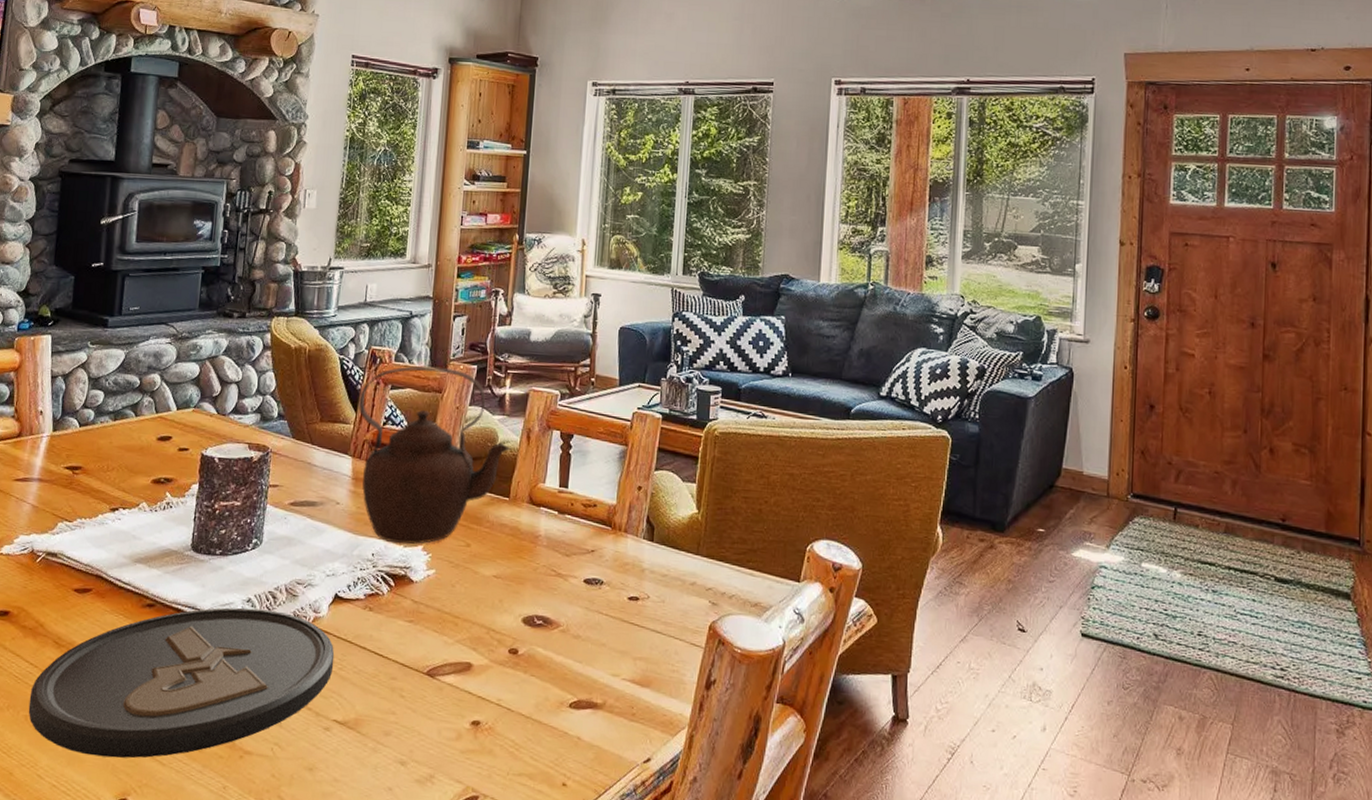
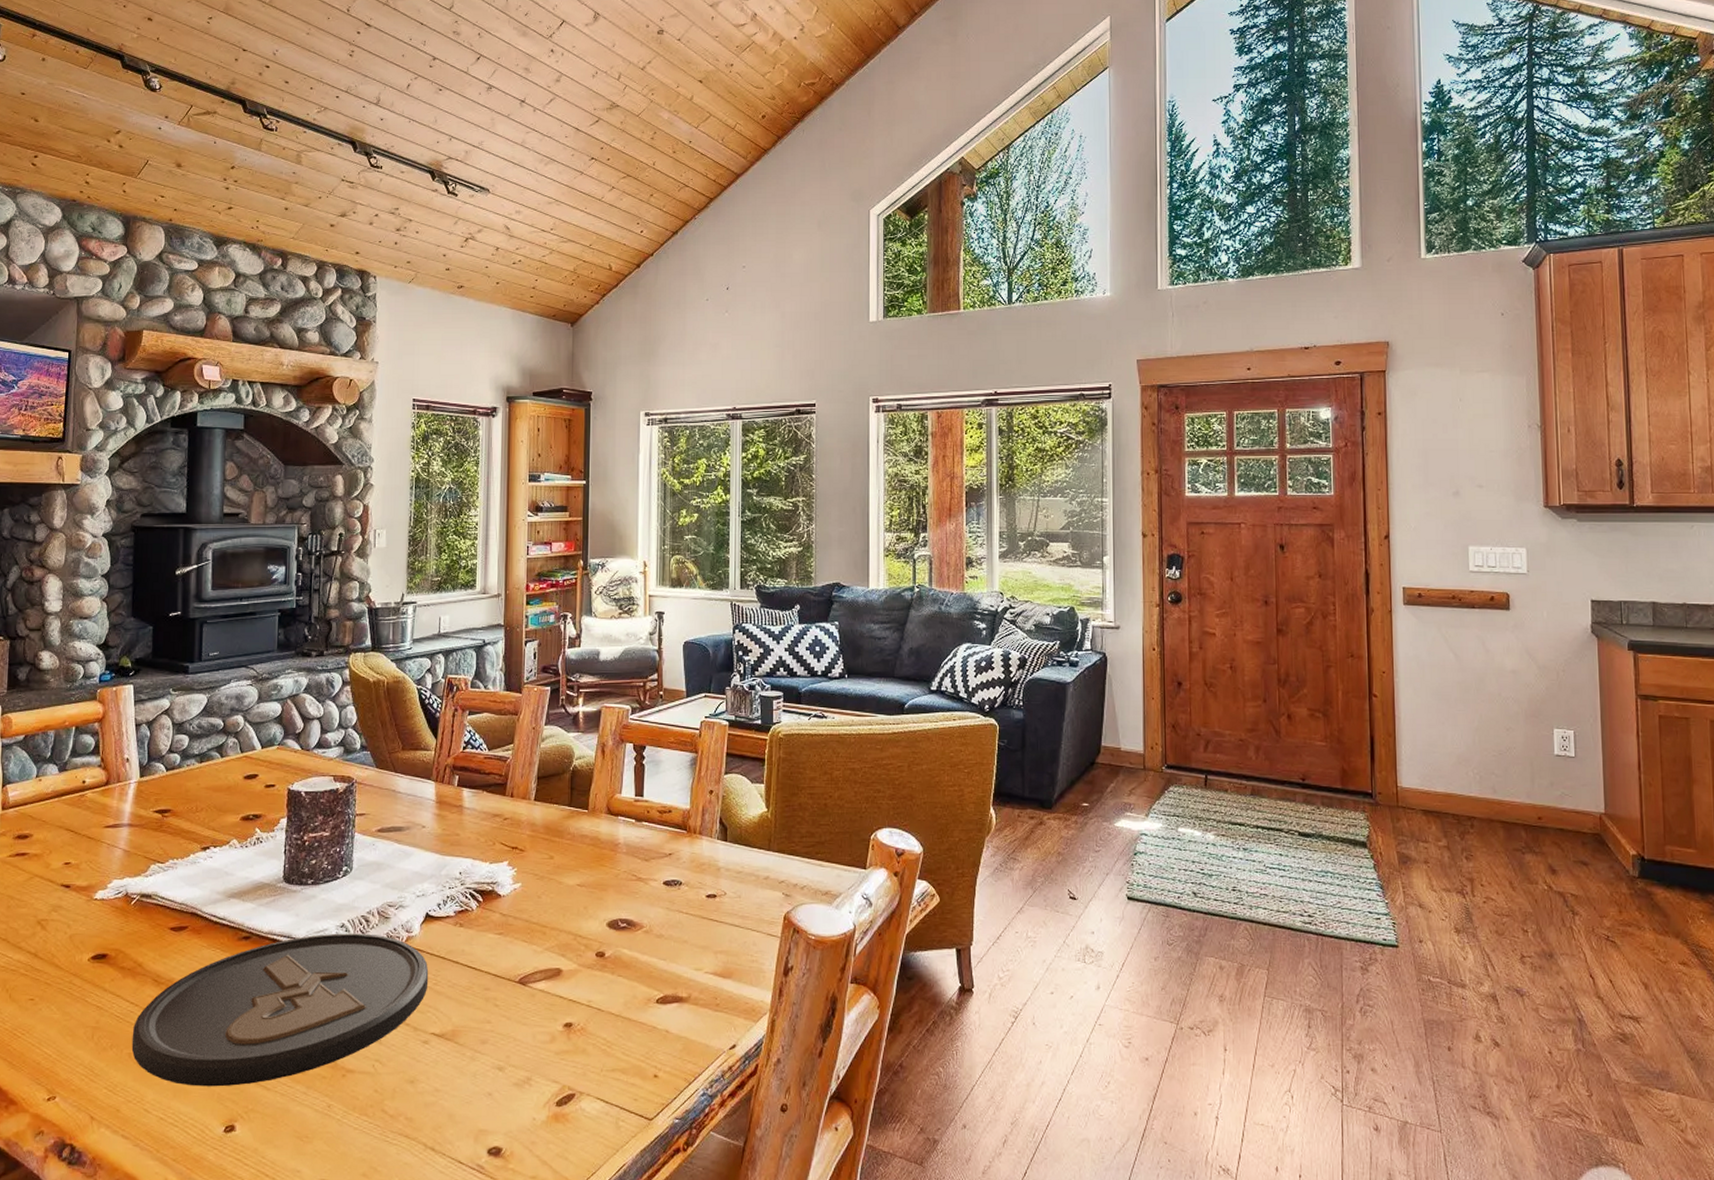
teapot: present [358,366,511,544] -> none [439,690,587,861]

